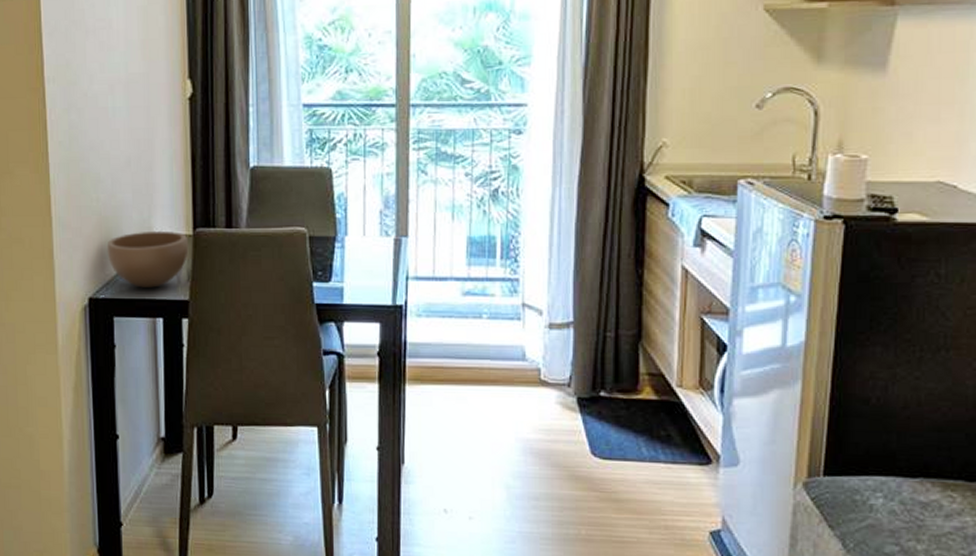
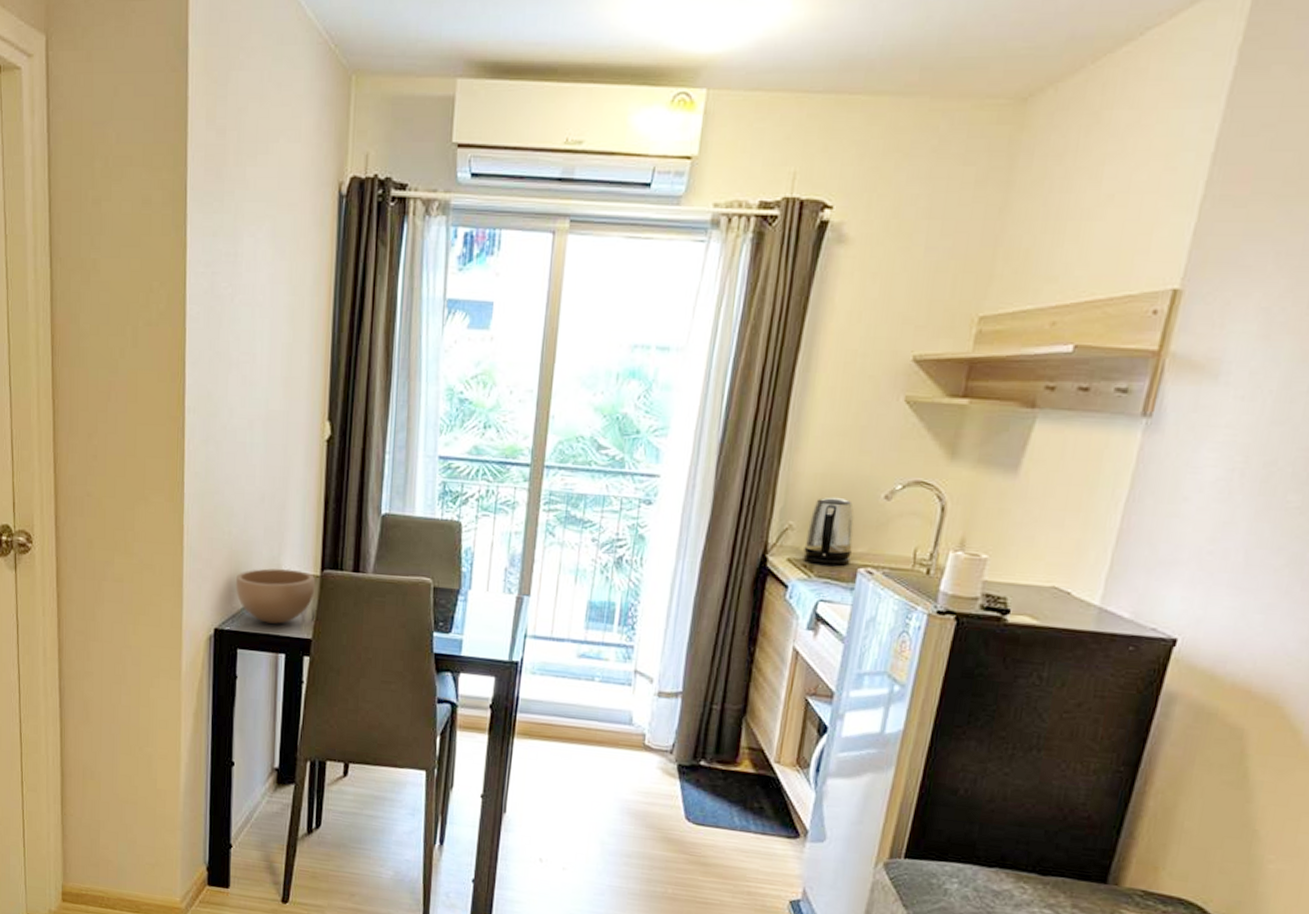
kettle: none [681,110,729,179] -> present [803,496,855,566]

